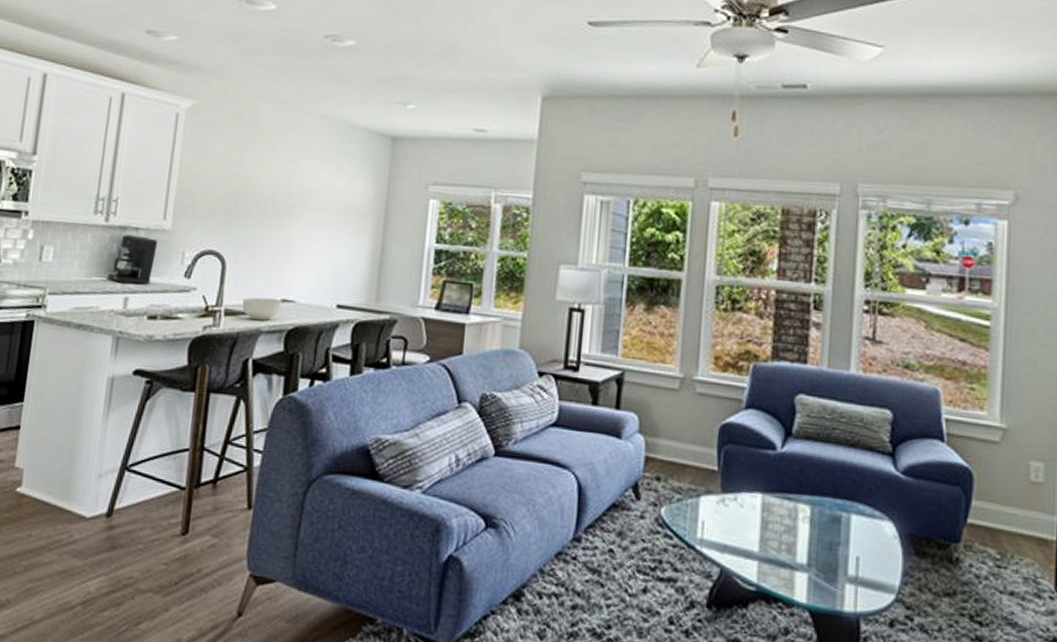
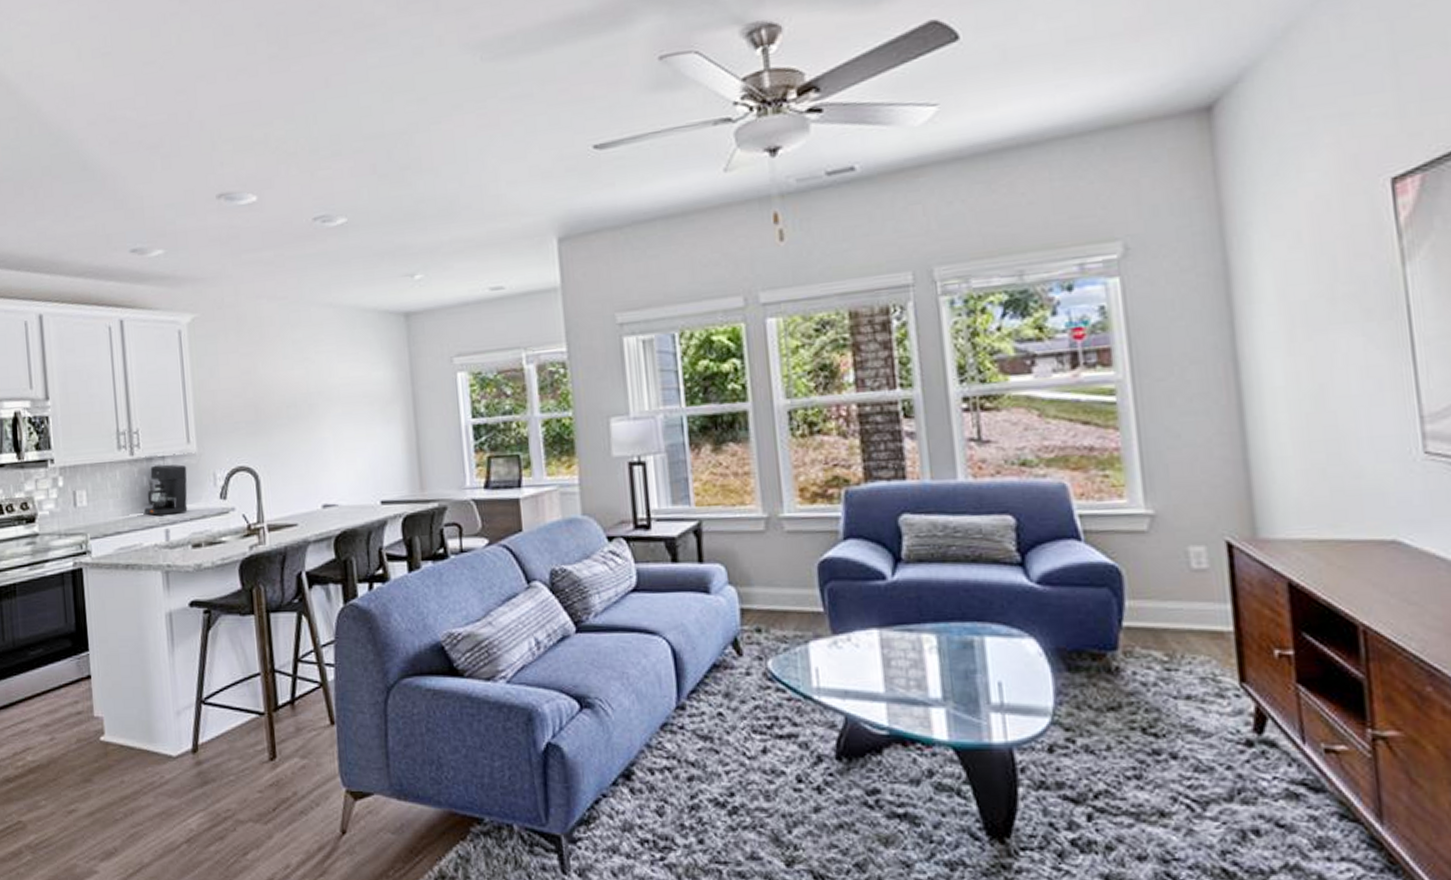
bowl: present [242,297,282,321] -> none [283,505,324,532]

